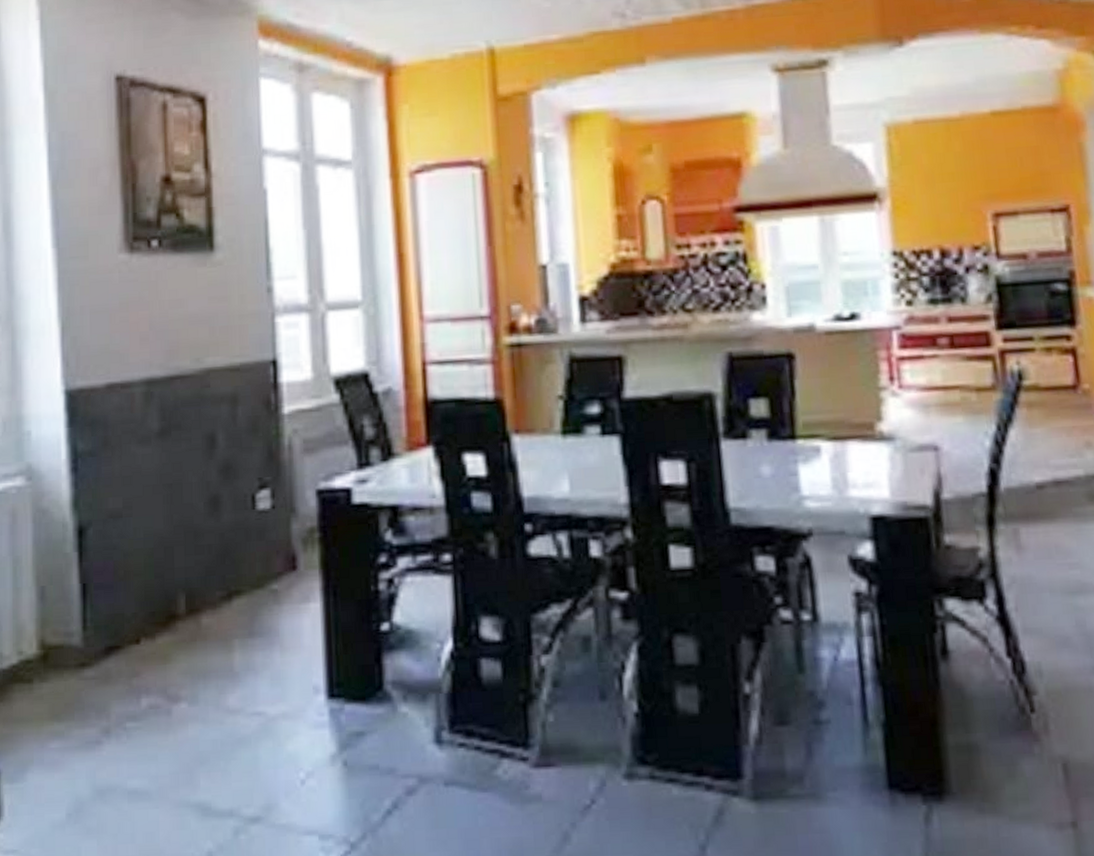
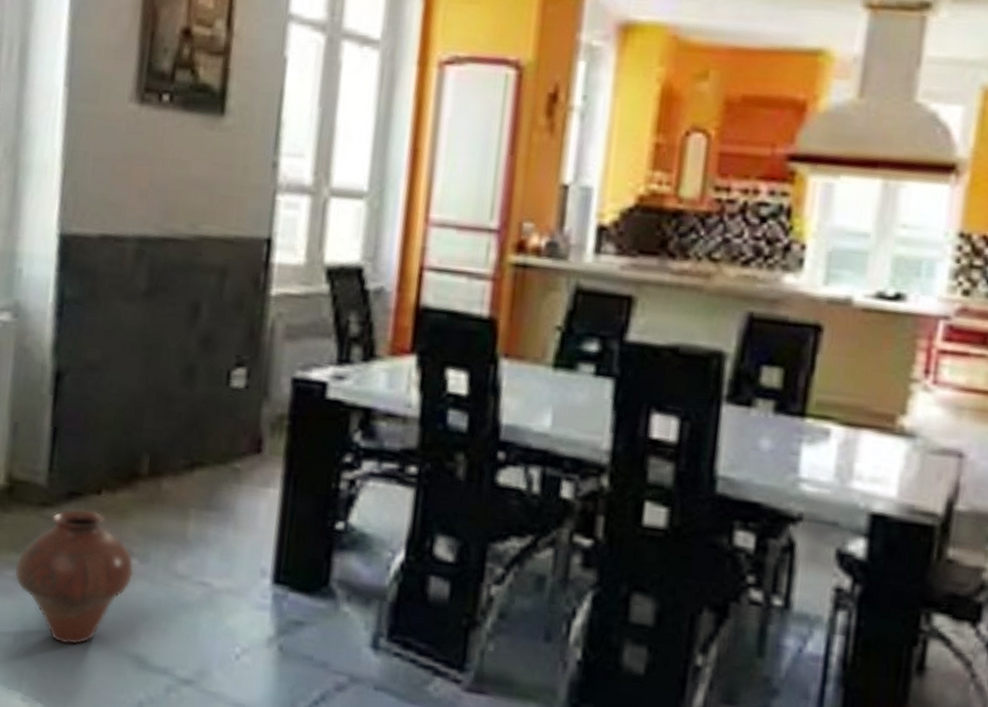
vase: none [59,661,184,808] -> present [14,508,134,645]

